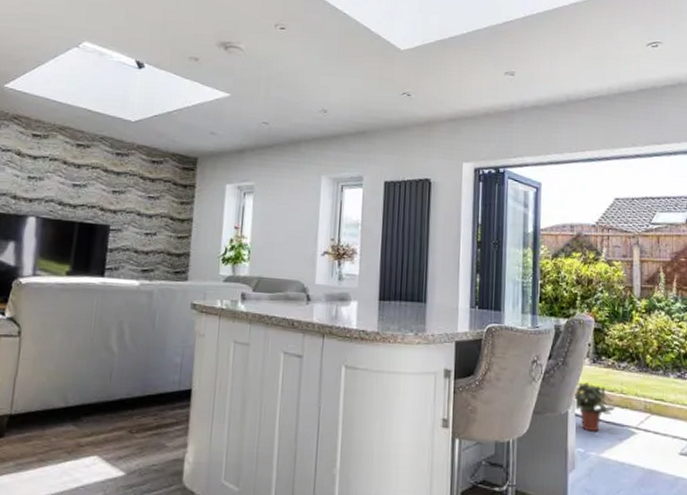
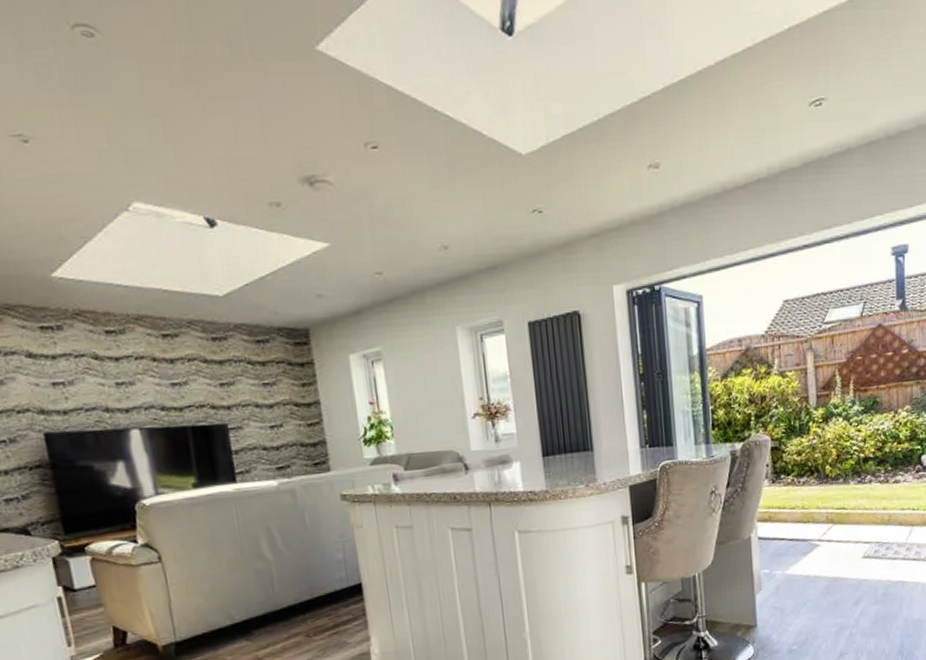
potted plant: present [574,382,615,432] -> none [756,504,797,552]

